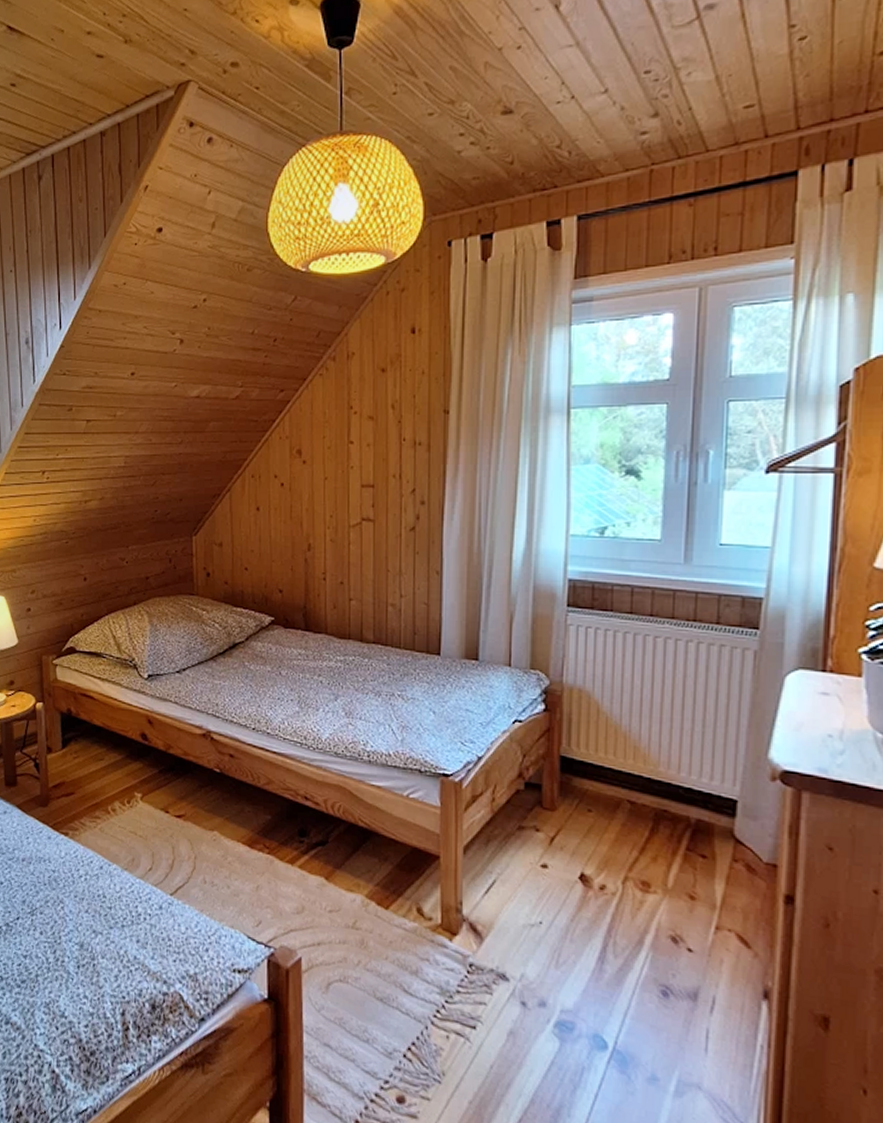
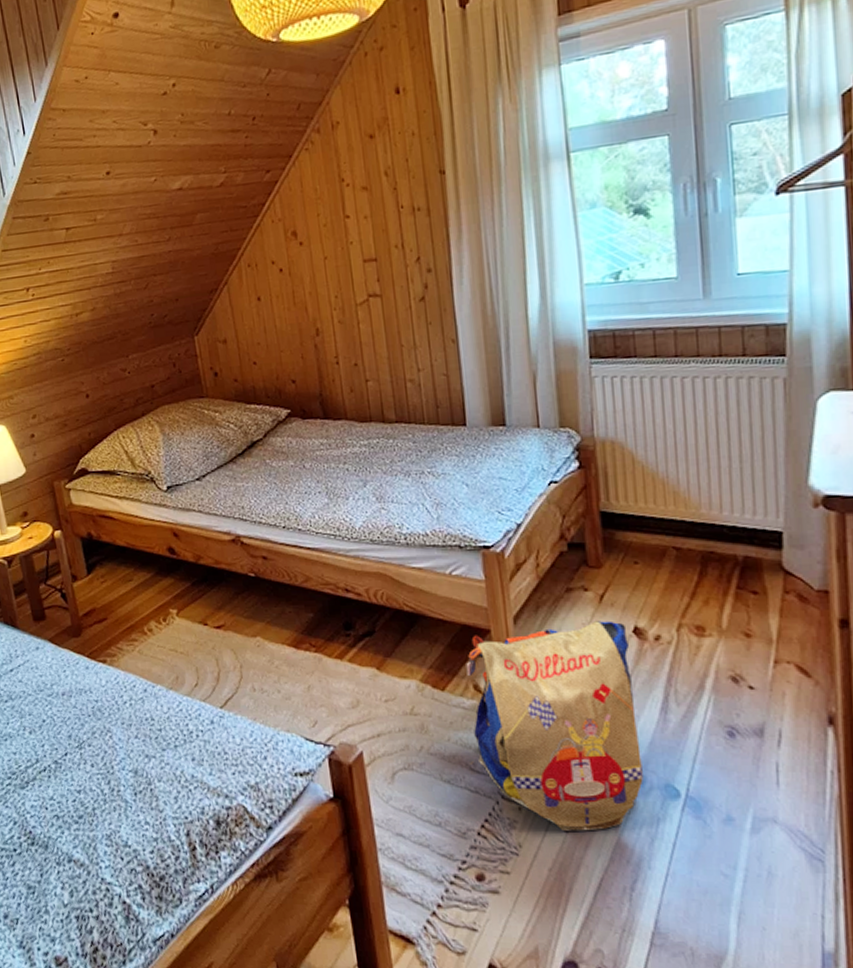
backpack: none [404,859,574,1070] -> present [466,621,643,831]

